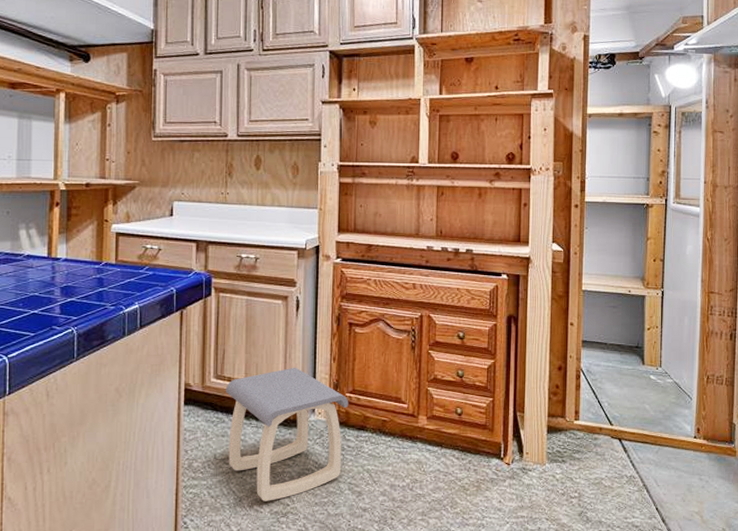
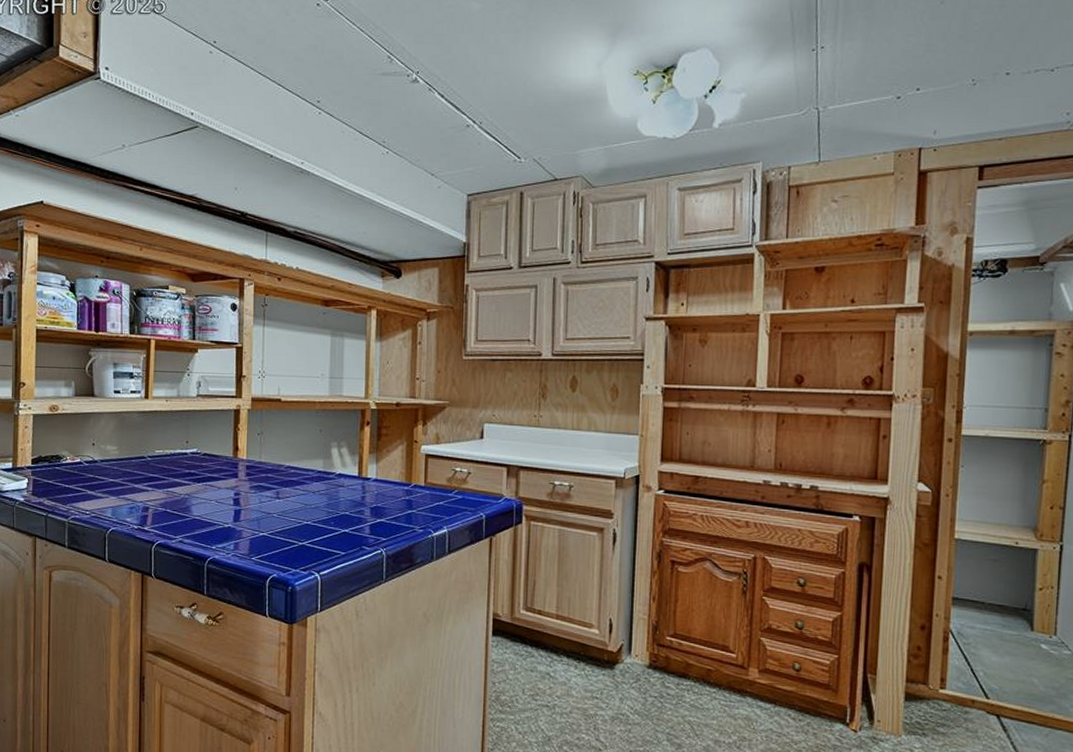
stool: present [225,367,349,501] -> none [535,604,670,744]

